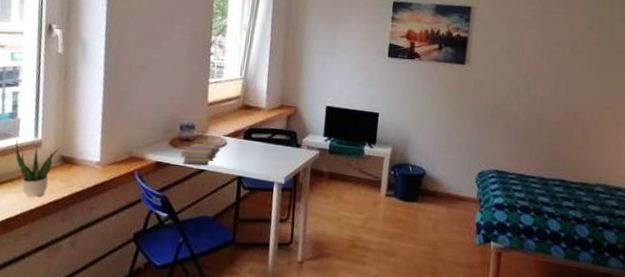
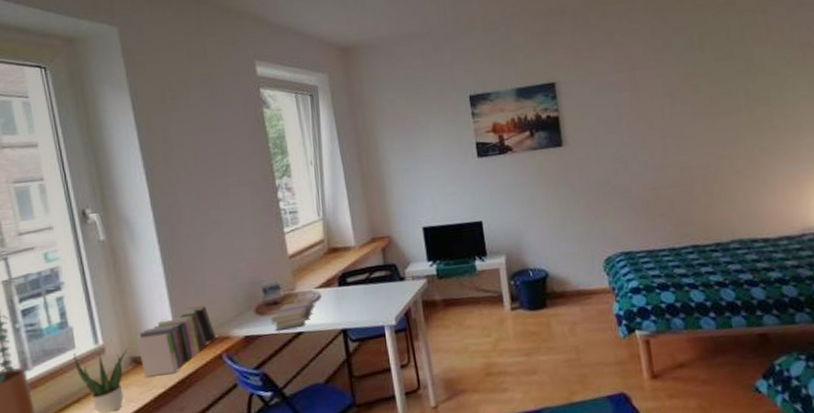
books: none [68,126,133,178] -> present [137,306,217,377]

